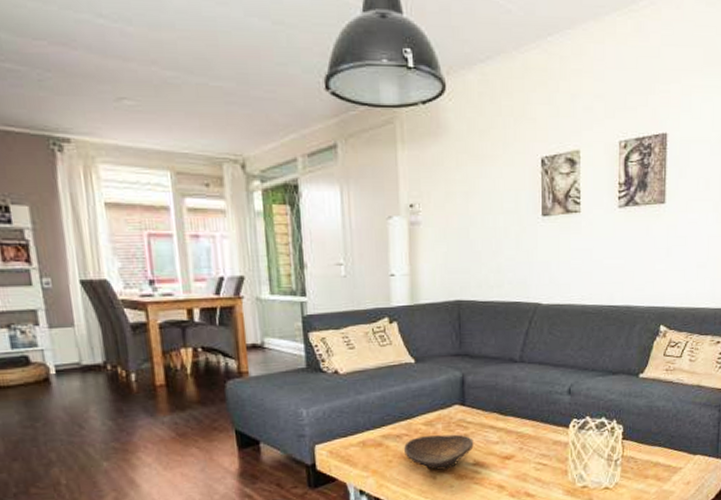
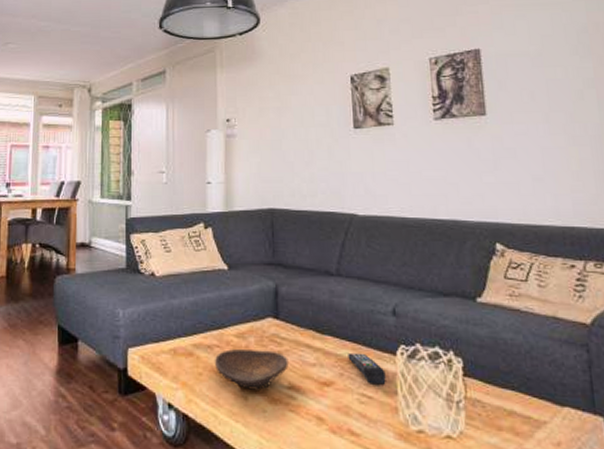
remote control: none [527,428,559,454] -> present [348,352,386,385]

